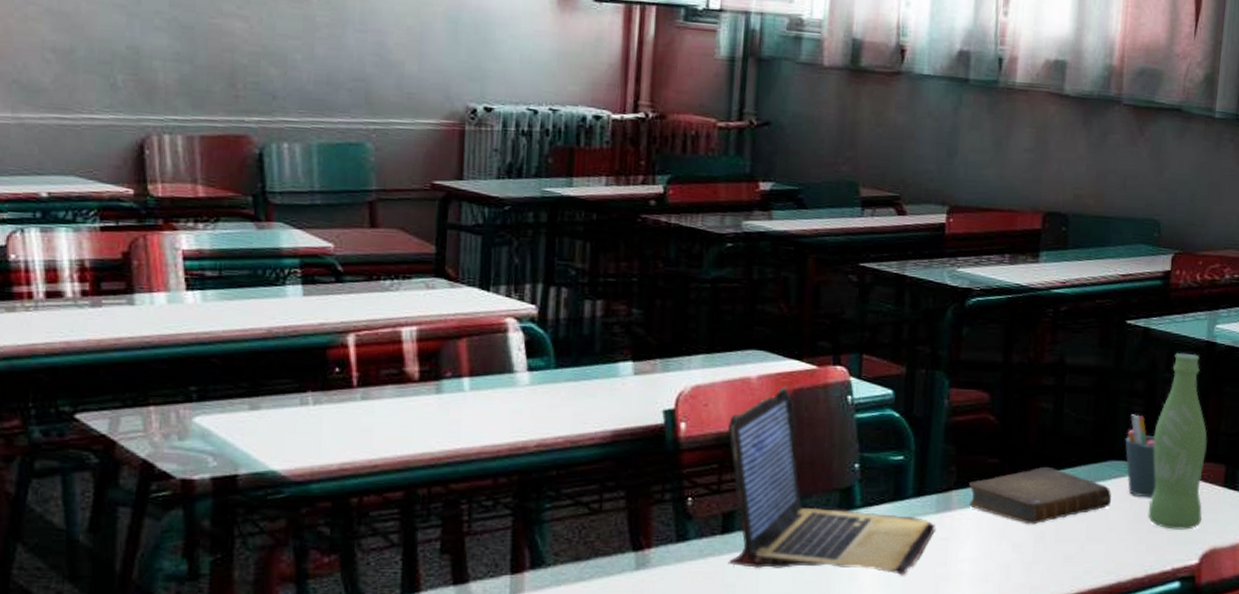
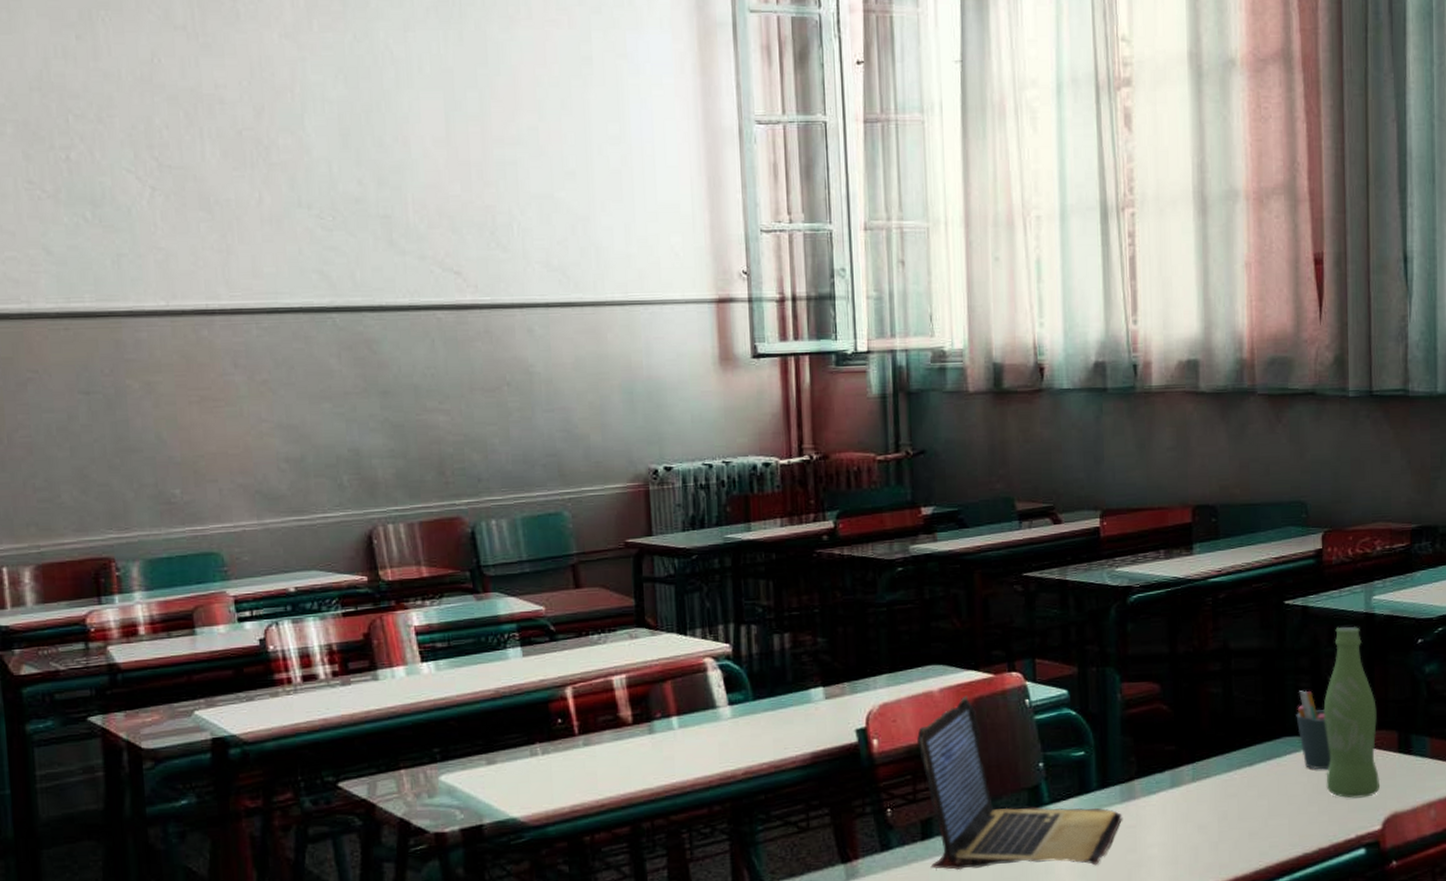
book: present [969,466,1112,525] -> none [1150,748,1290,806]

